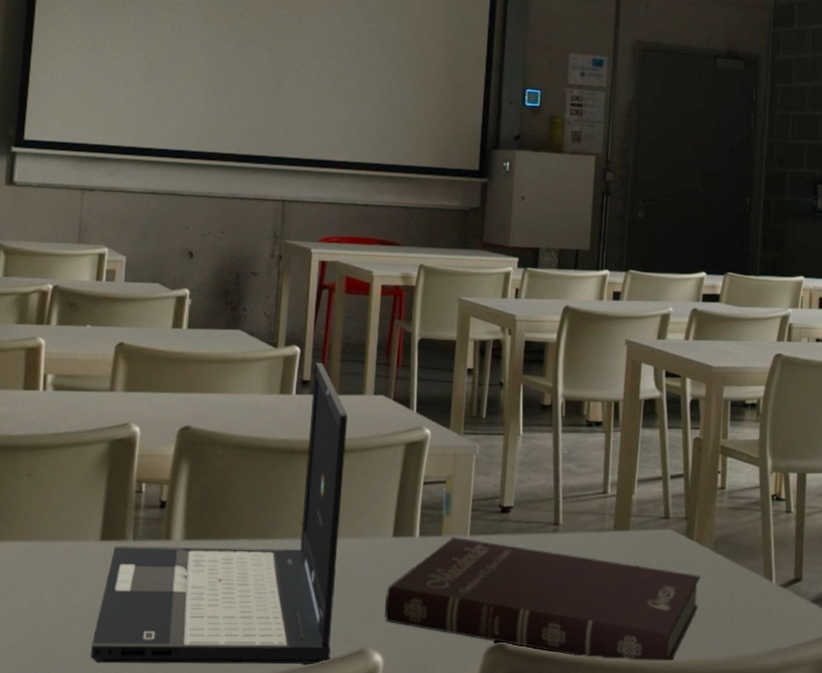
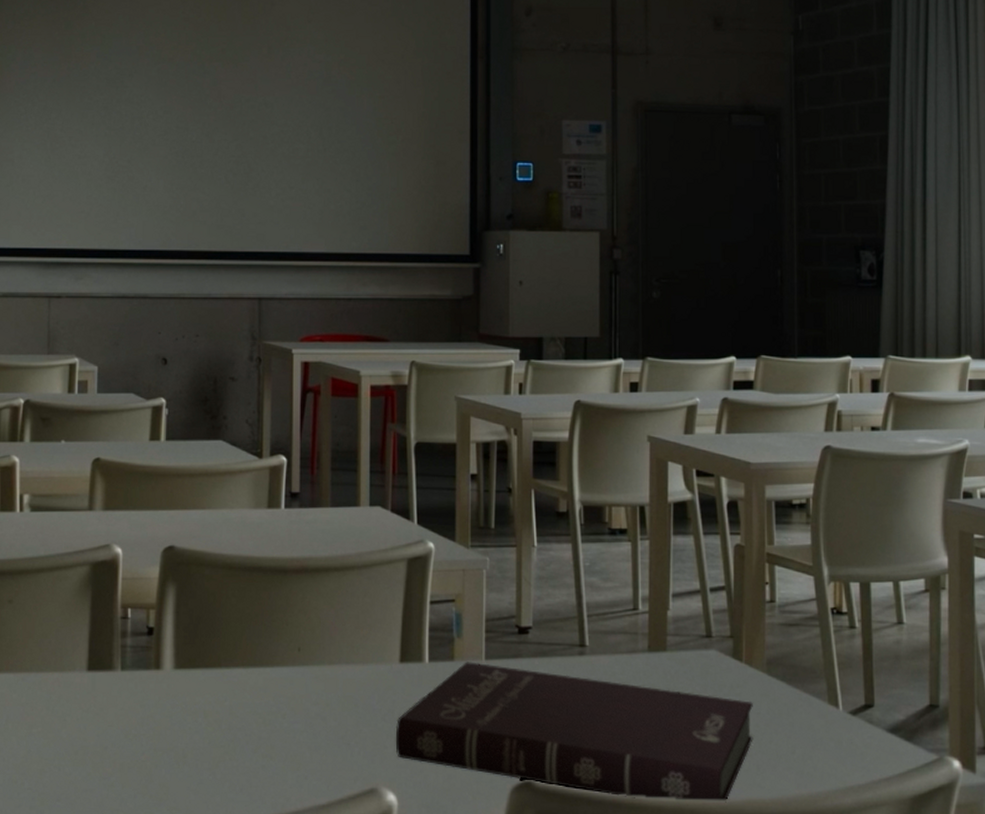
laptop: present [91,362,348,665] -> none [84,472,342,805]

